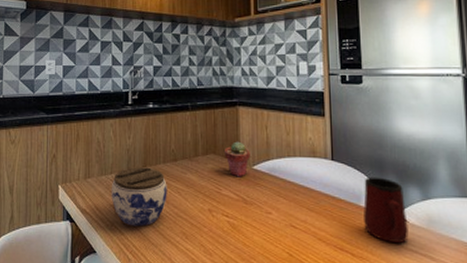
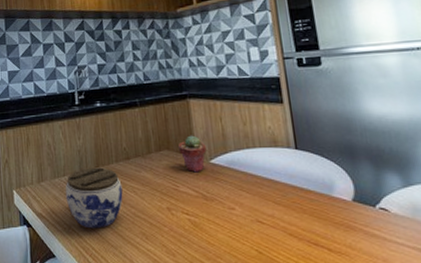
mug: present [363,177,409,244] -> none [334,164,392,236]

